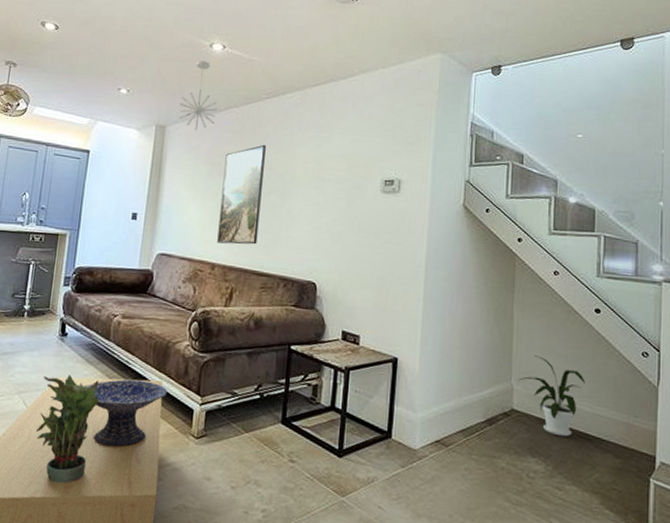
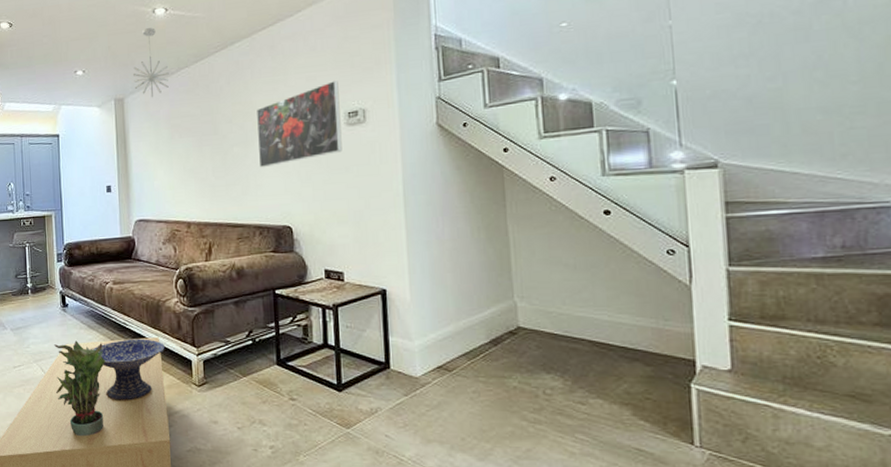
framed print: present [217,144,266,245] -> none [184,98,227,202]
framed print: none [294,148,380,221] -> present [257,81,342,168]
house plant: present [519,355,585,437] -> none [522,269,601,350]

